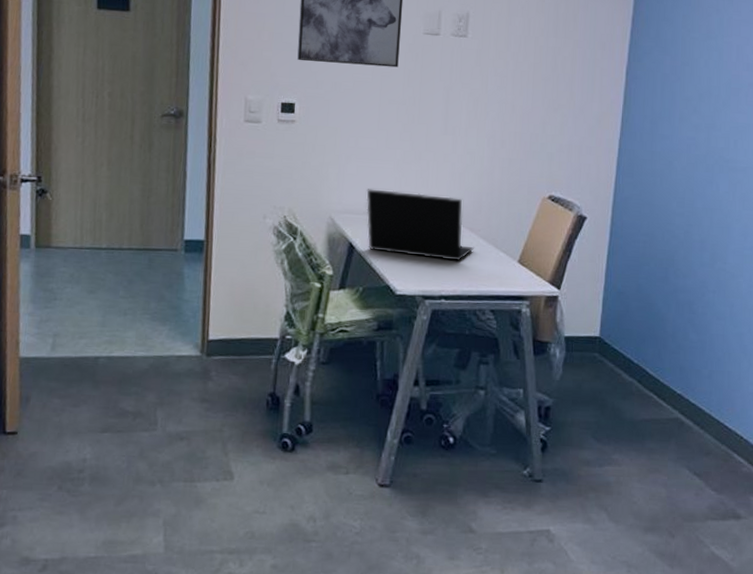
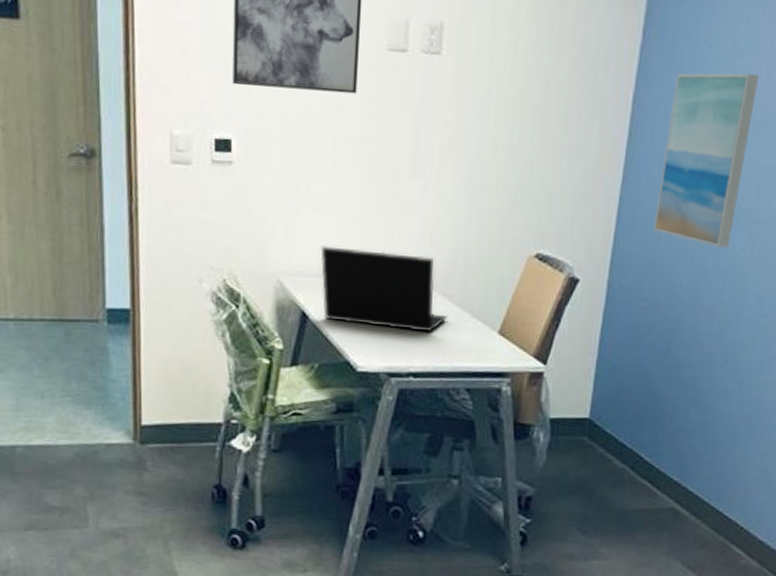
wall art: none [648,51,731,192] -> present [653,73,760,248]

